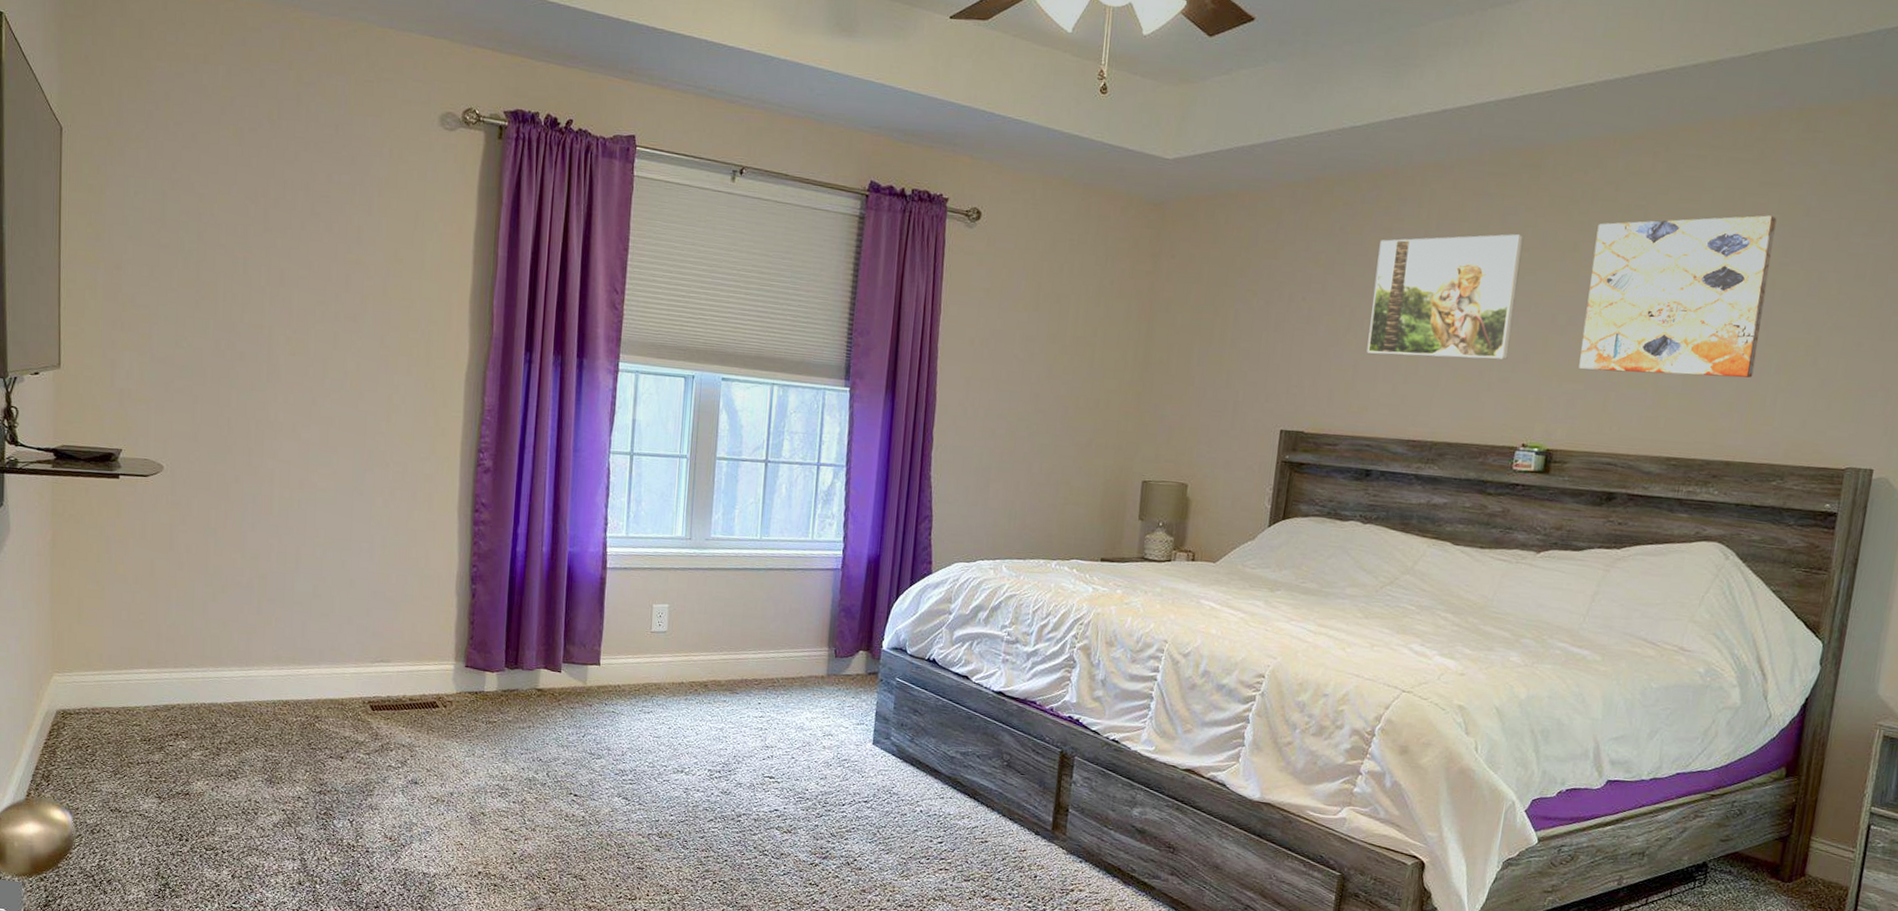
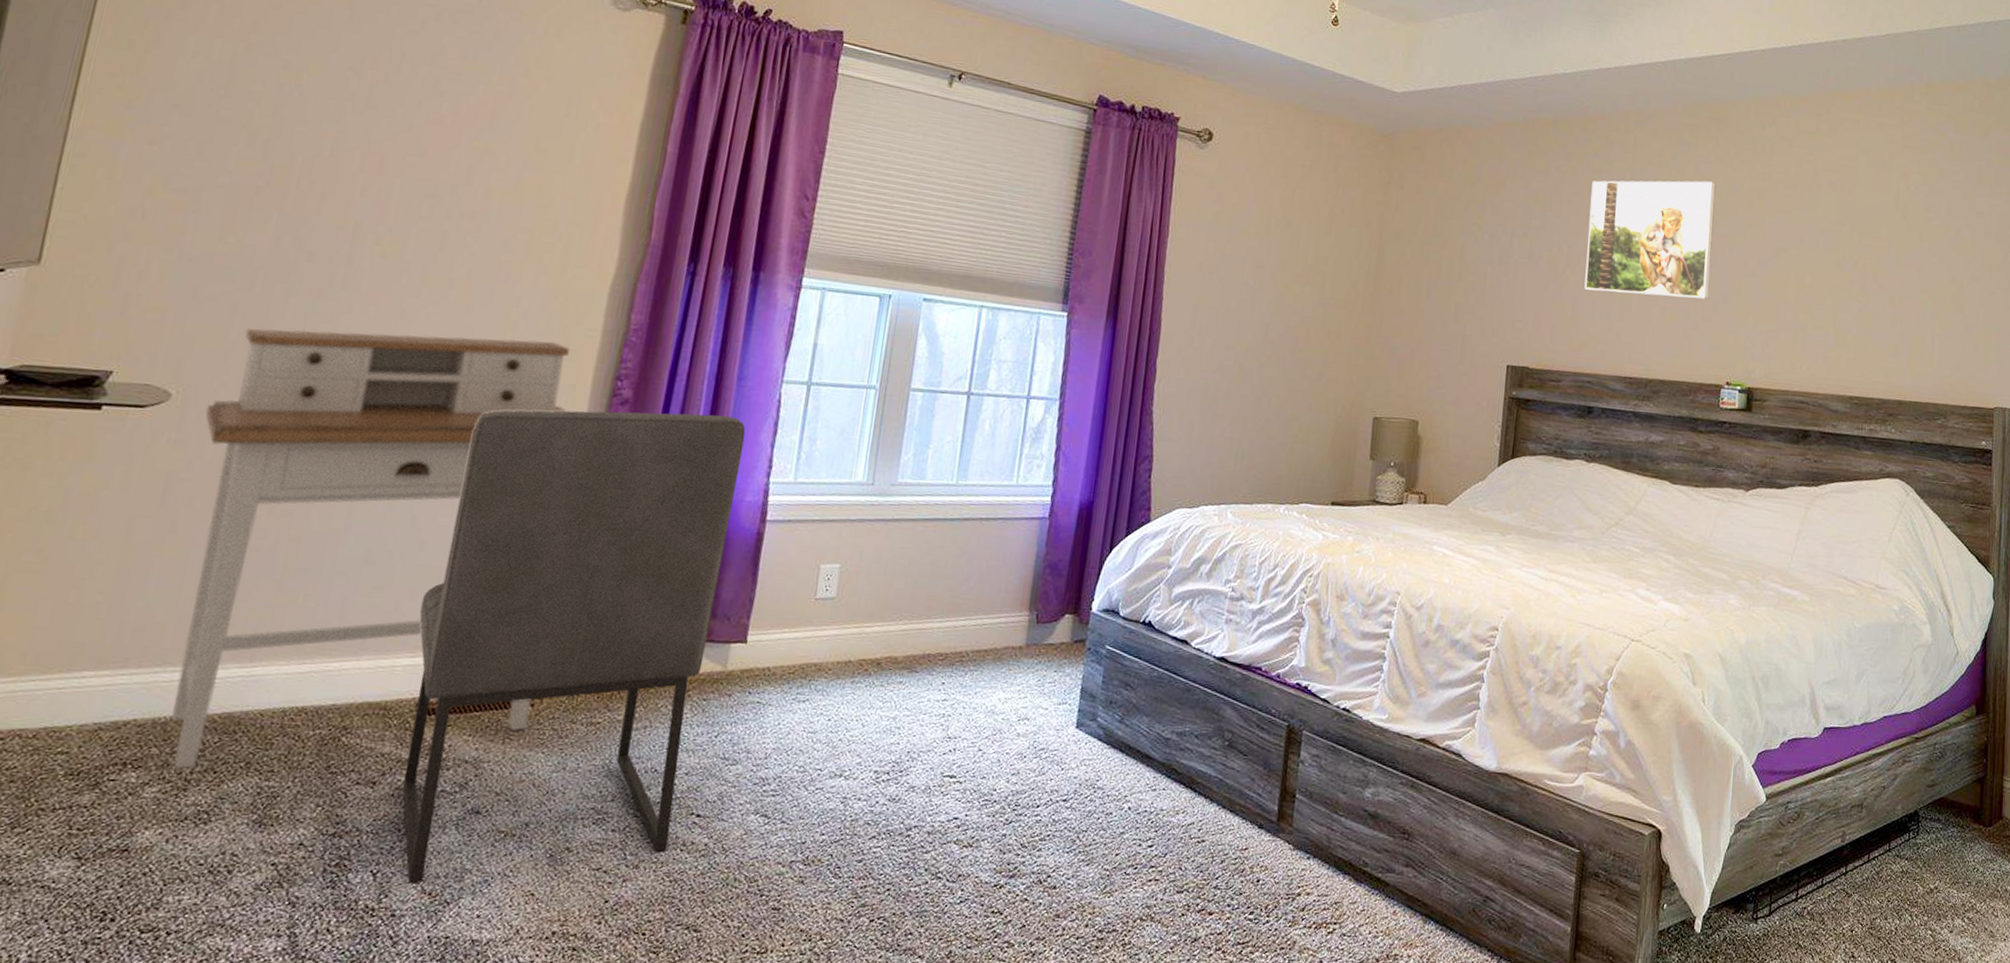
desk: none [188,415,444,741] -> present [170,328,570,770]
chair: none [356,477,584,831] -> present [402,410,746,884]
wall art: present [1579,215,1777,378] -> none [1770,174,1919,322]

